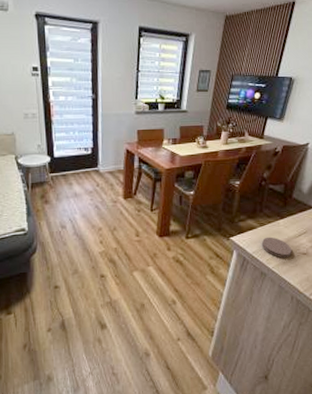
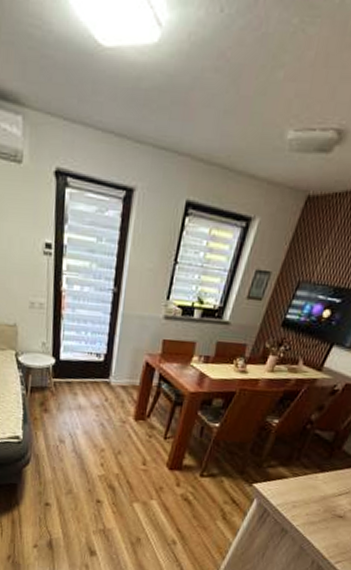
coaster: present [261,237,291,258] -> none [289,490,326,518]

